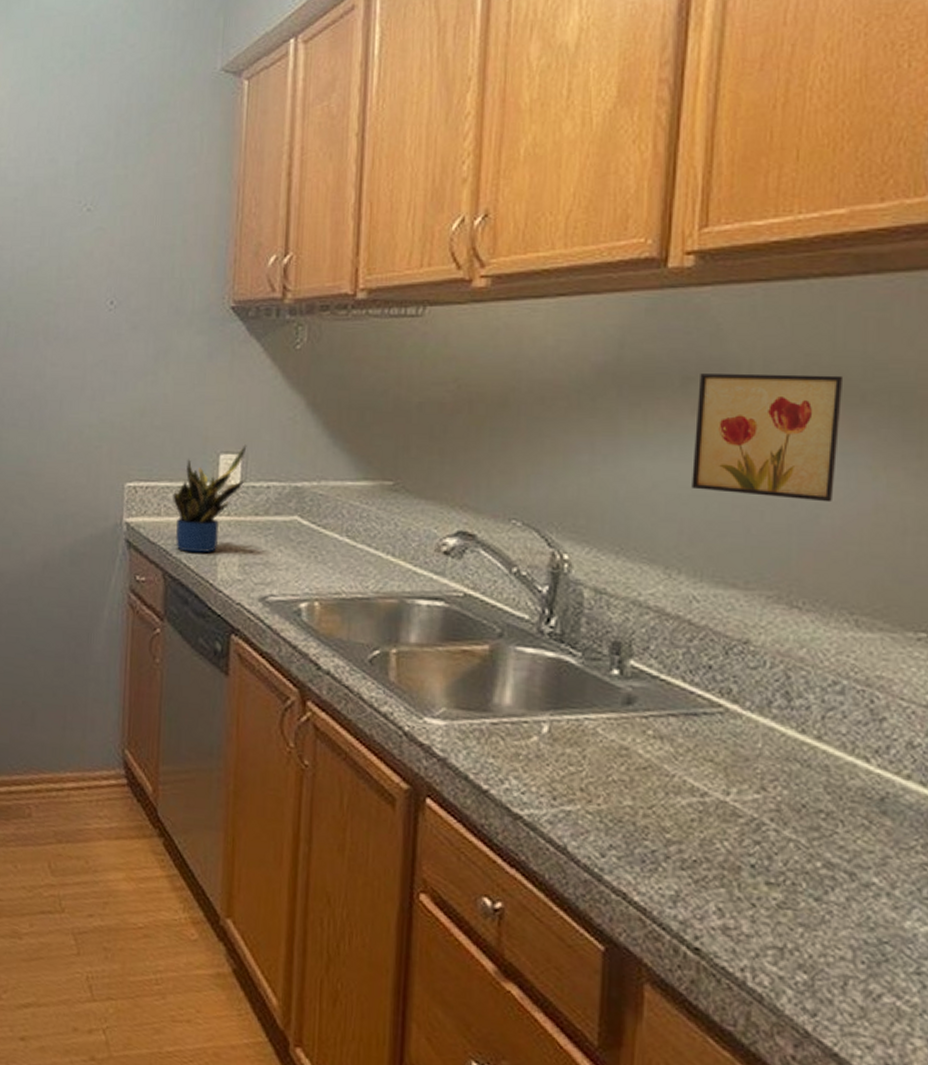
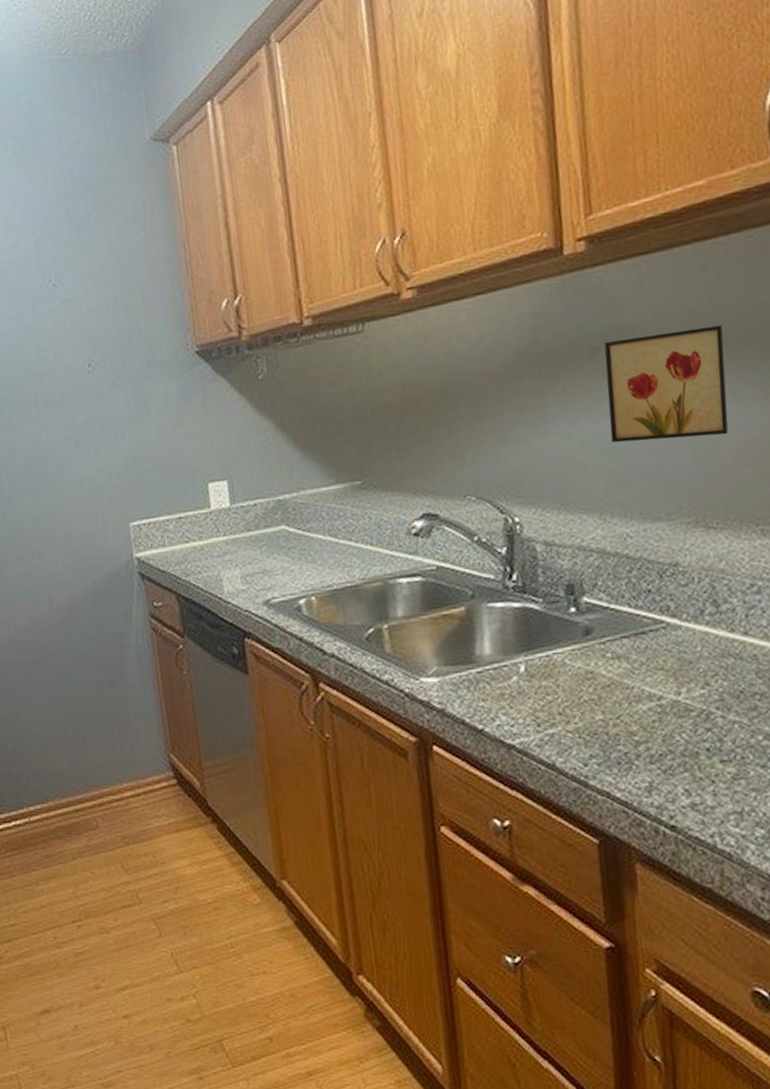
potted plant: present [173,444,247,553] -> none [173,471,234,574]

